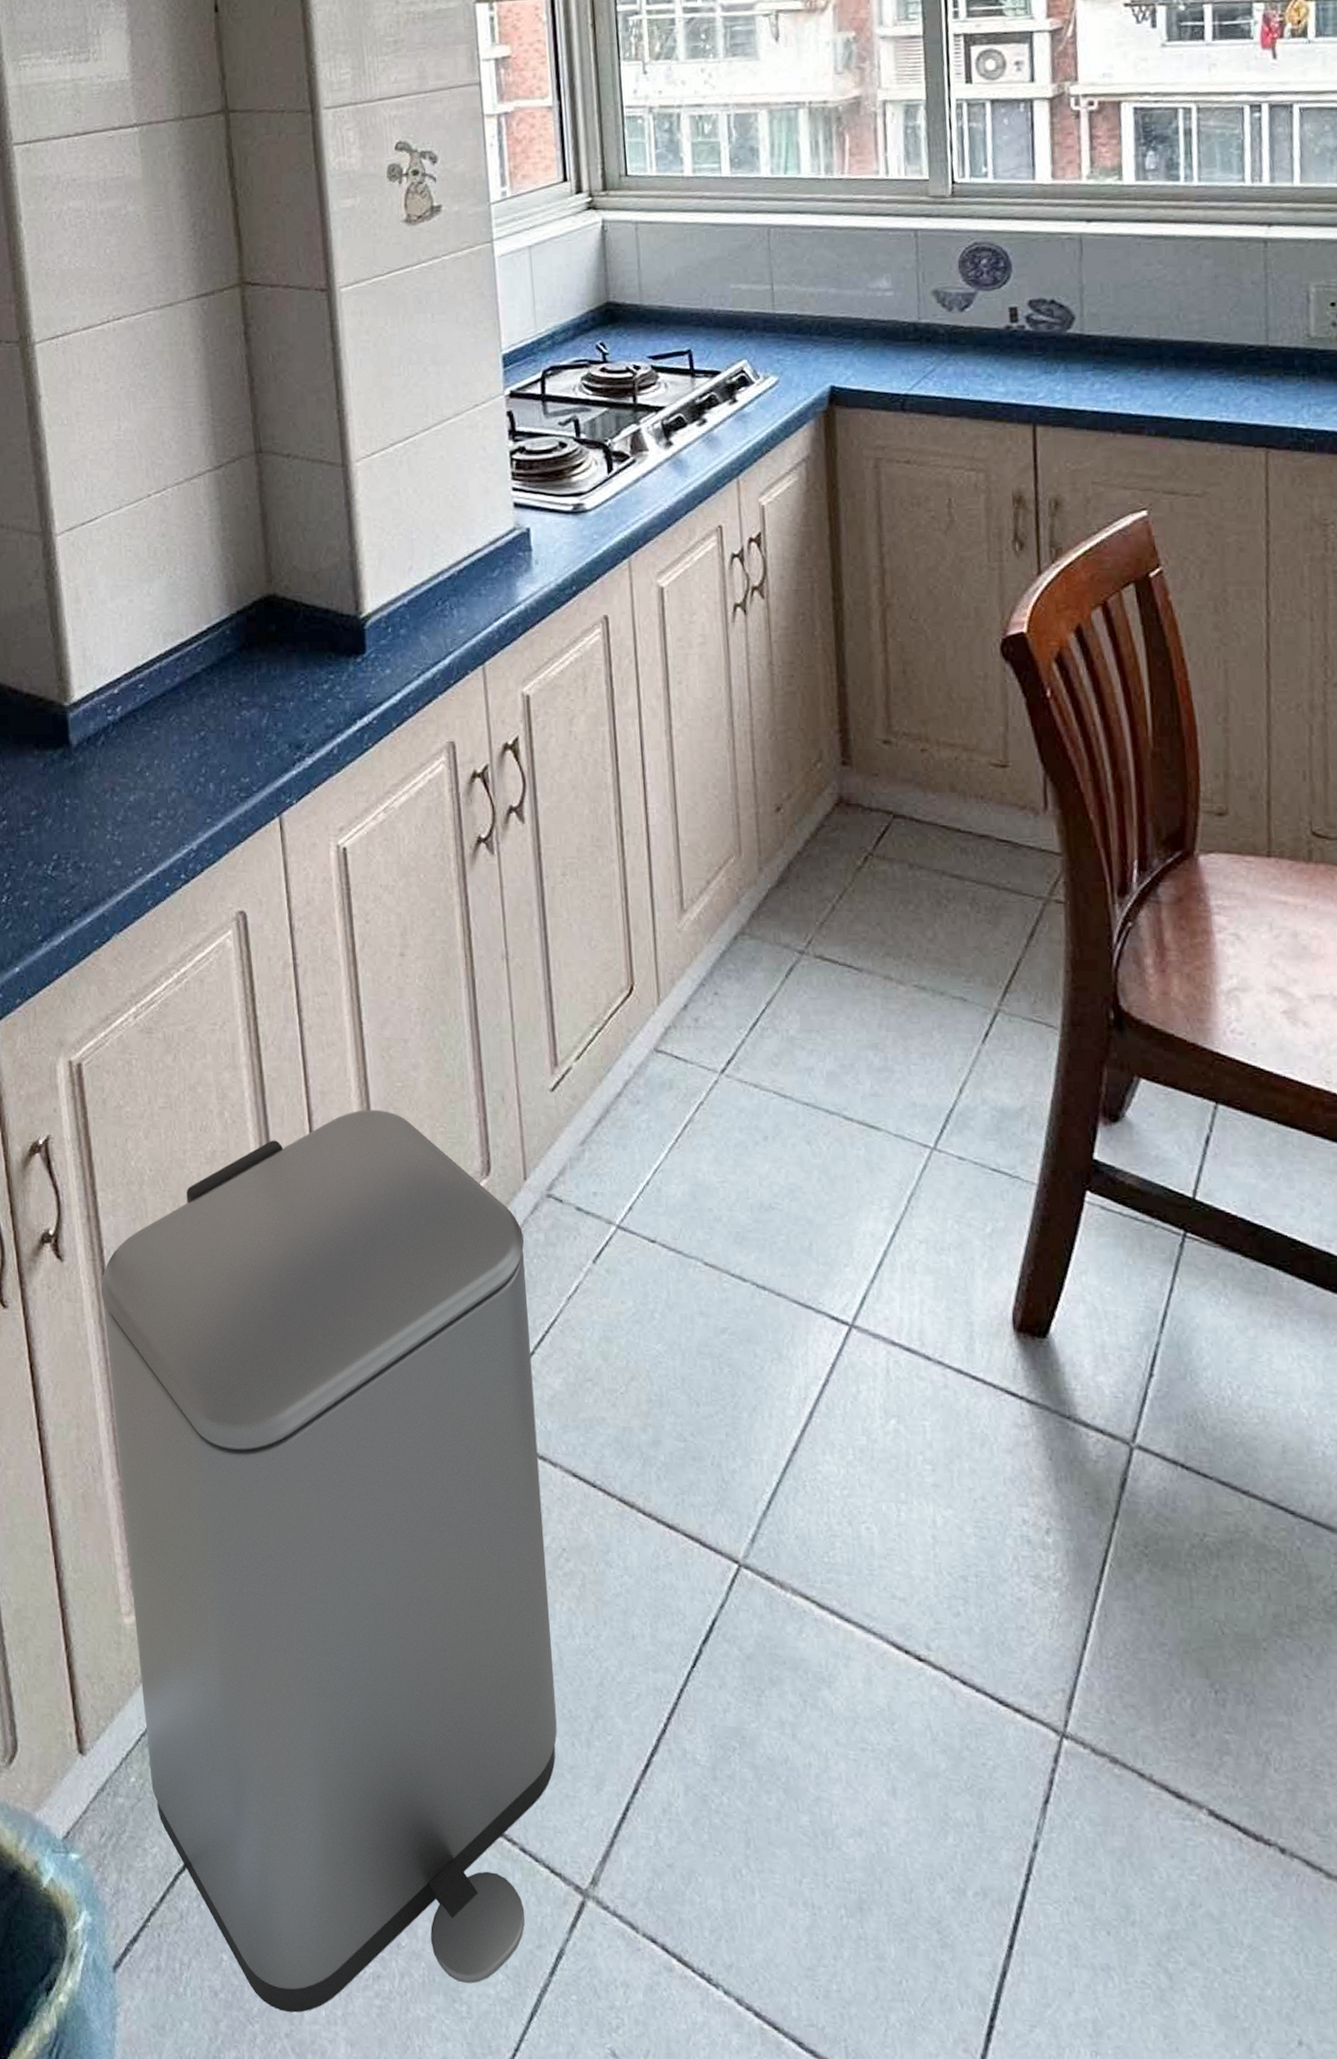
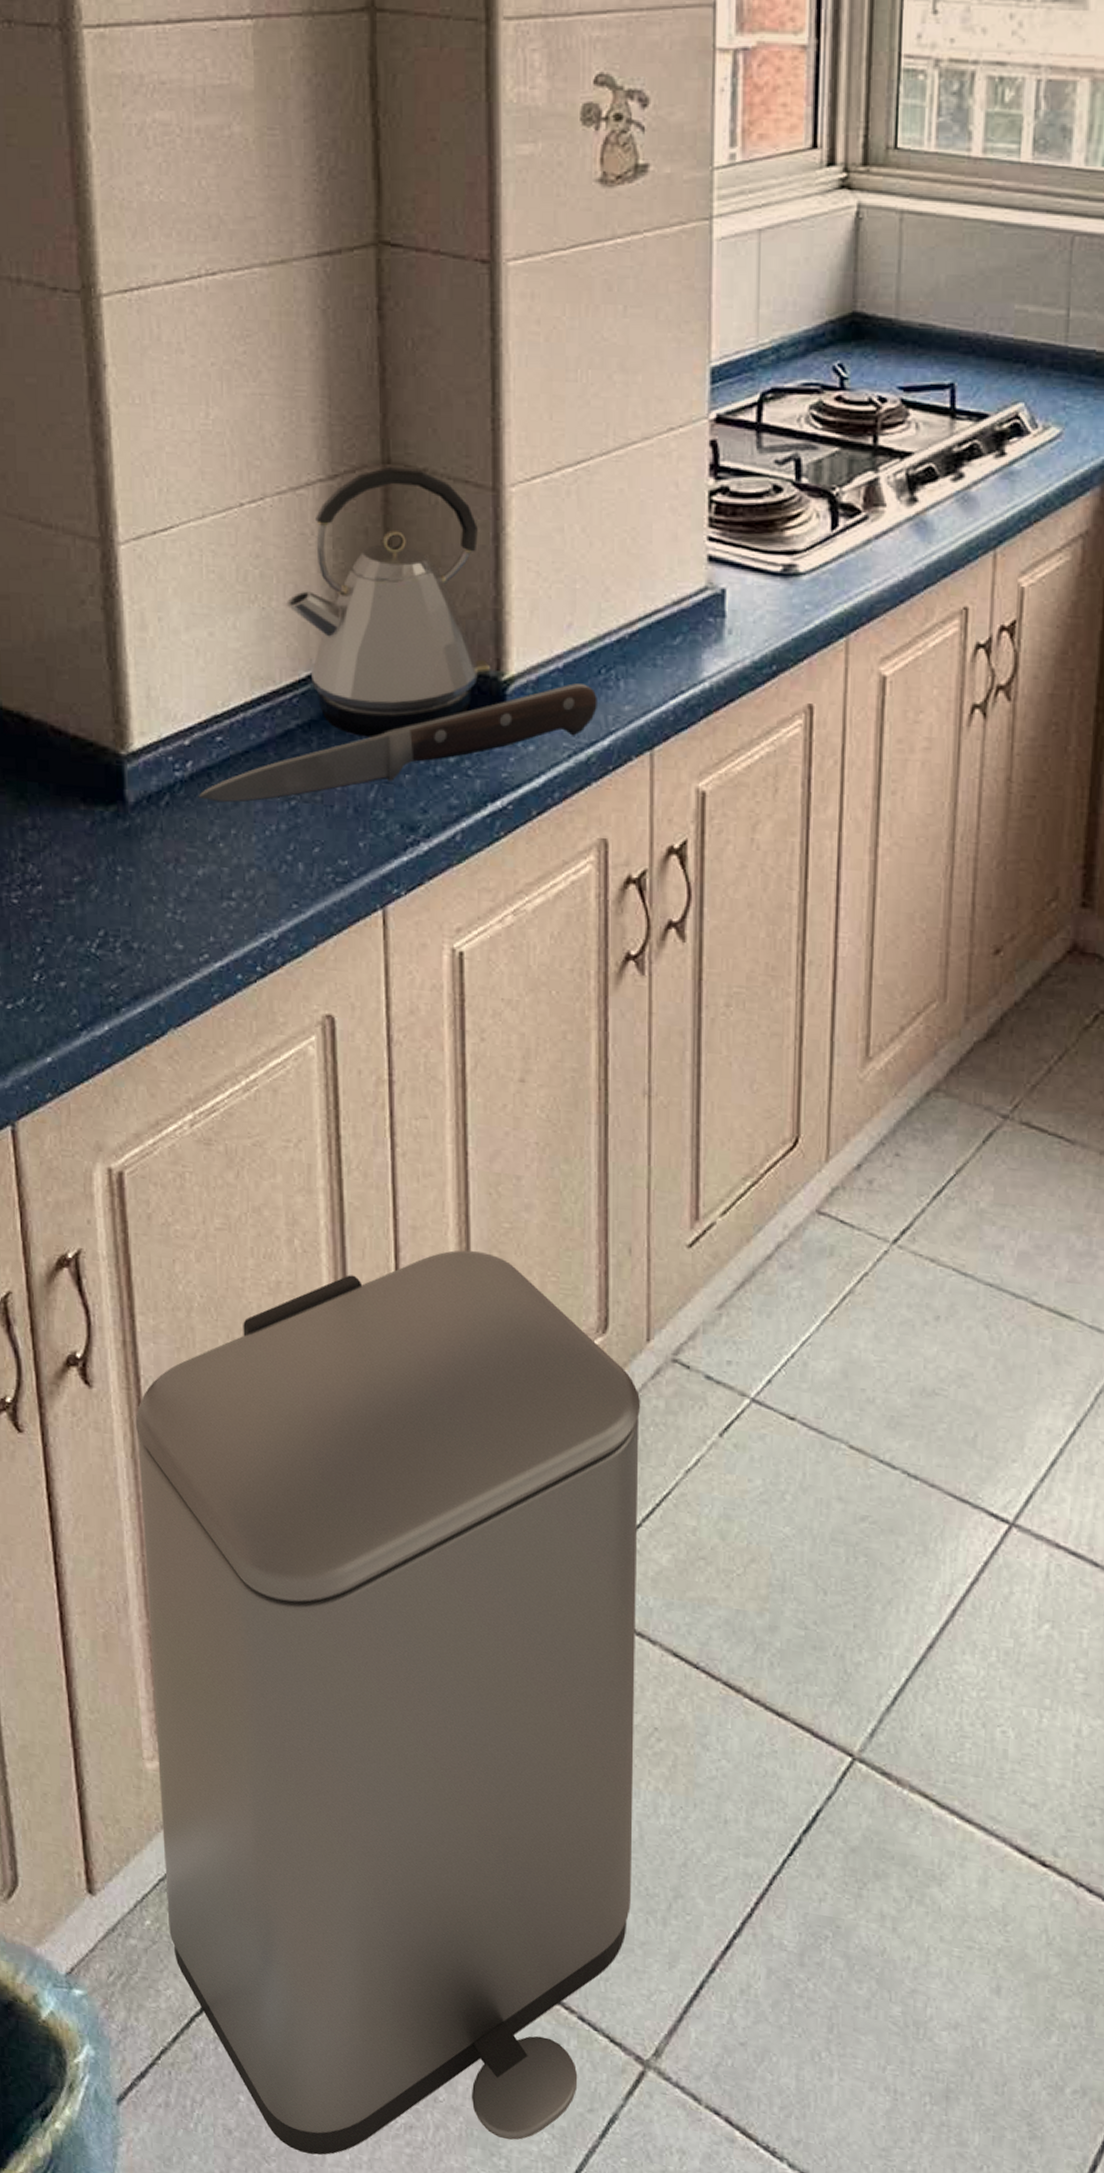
kitchen knife: none [127,615,438,739] -> present [198,683,597,803]
kettle: none [187,454,352,674] -> present [286,466,491,738]

